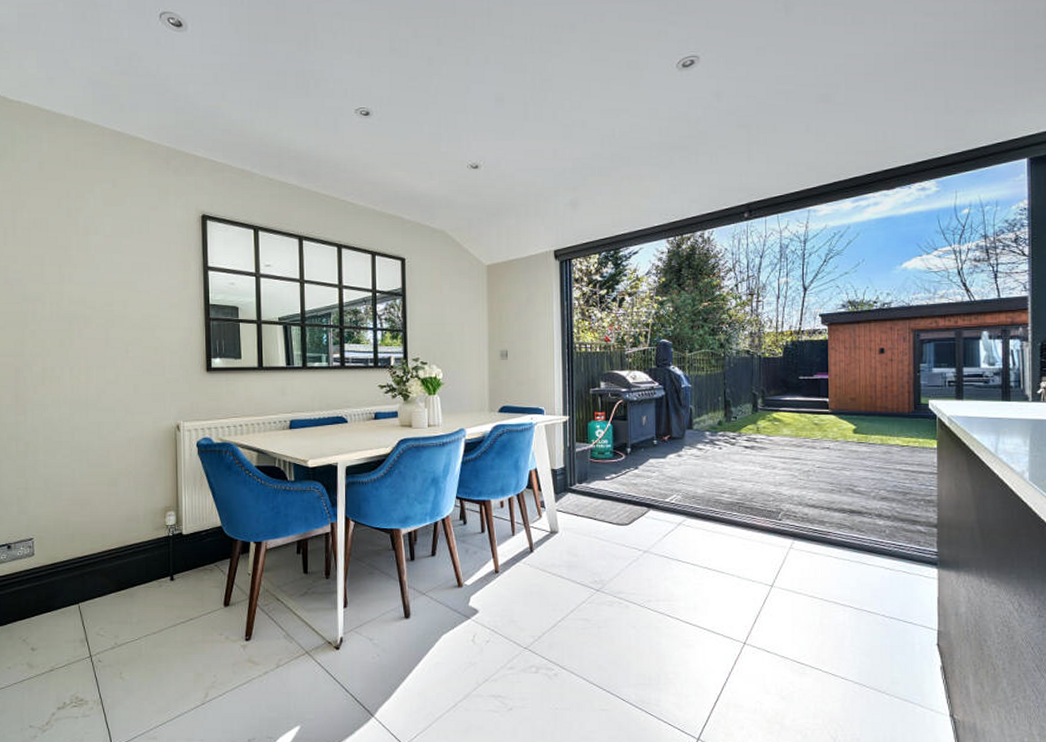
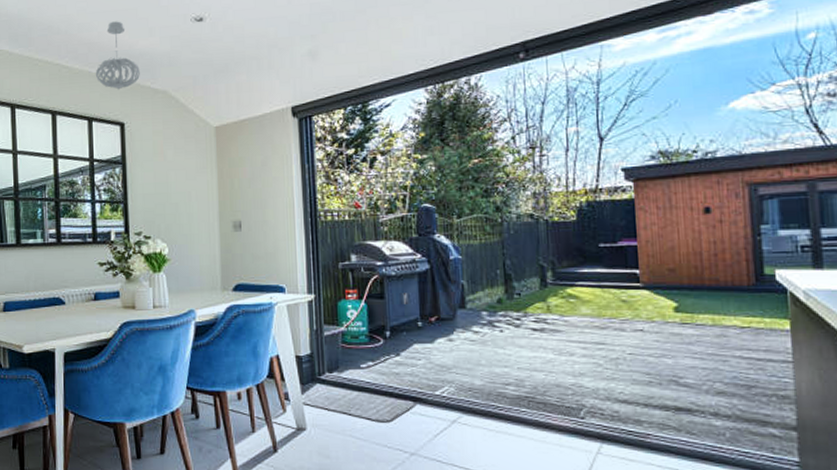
pendant light: none [379,163,420,228] -> present [95,21,140,90]

